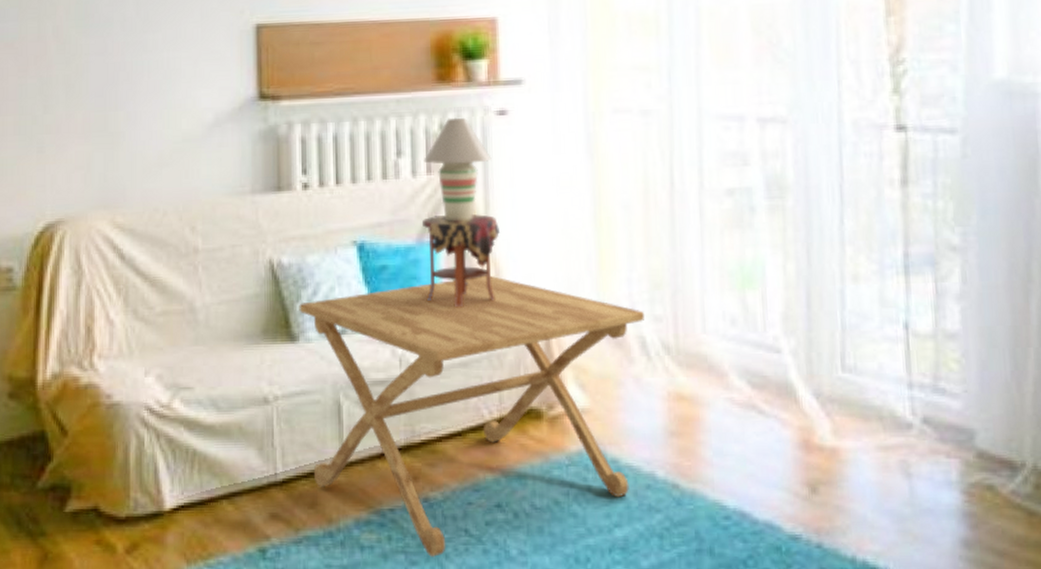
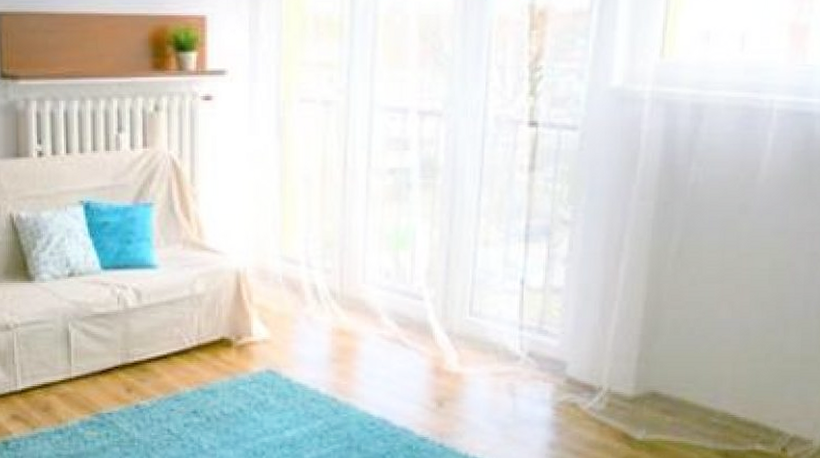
side table: present [299,275,644,557] -> none [35,232,317,449]
table lamp: present [421,117,501,308] -> none [138,100,203,258]

